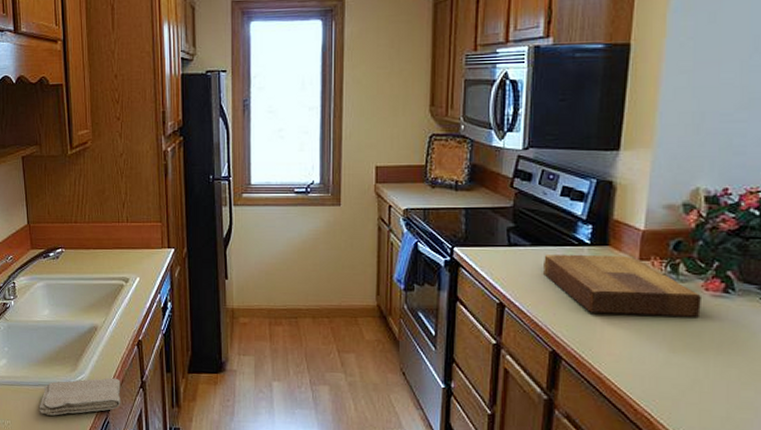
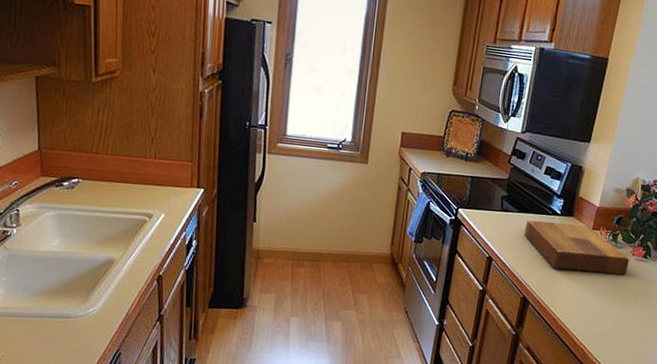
washcloth: present [40,377,121,416] -> none [42,310,136,348]

